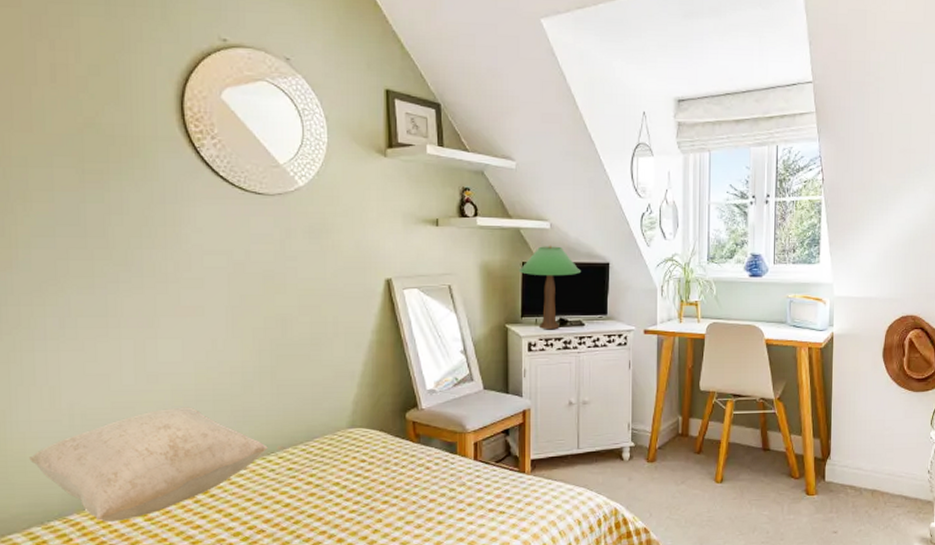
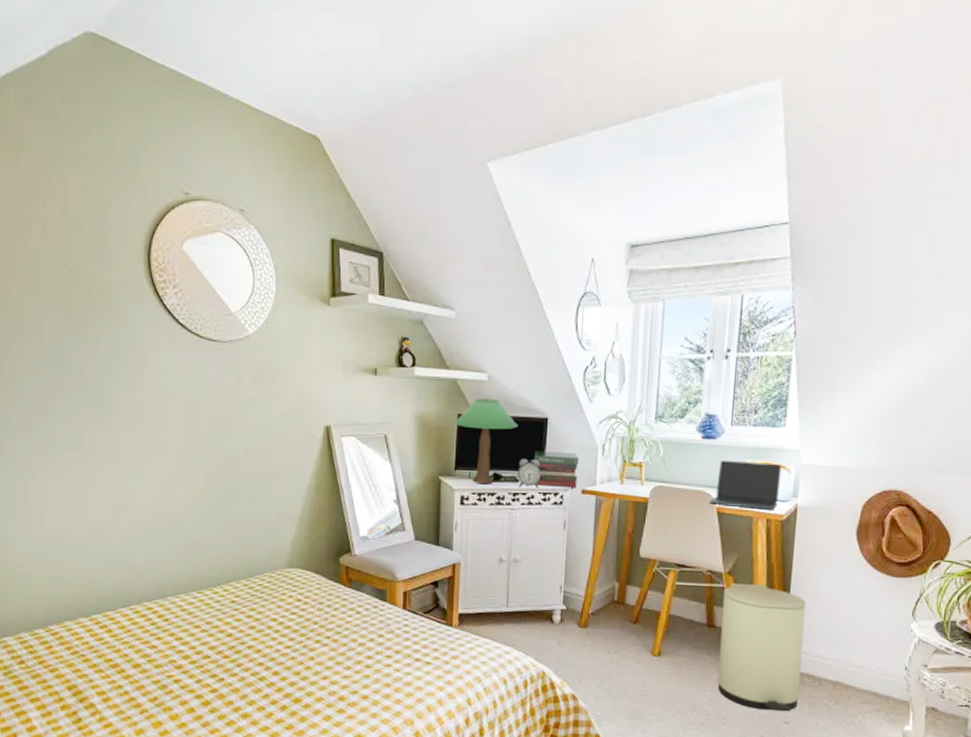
pillow: present [29,407,268,522] -> none [20,536,214,635]
alarm clock: none [582,302,605,331] -> present [516,458,541,488]
books: none [597,294,640,330] -> present [532,451,579,489]
laptop: none [759,295,819,339] -> present [710,460,782,510]
pedal bin: none [774,408,846,523] -> present [717,583,807,712]

